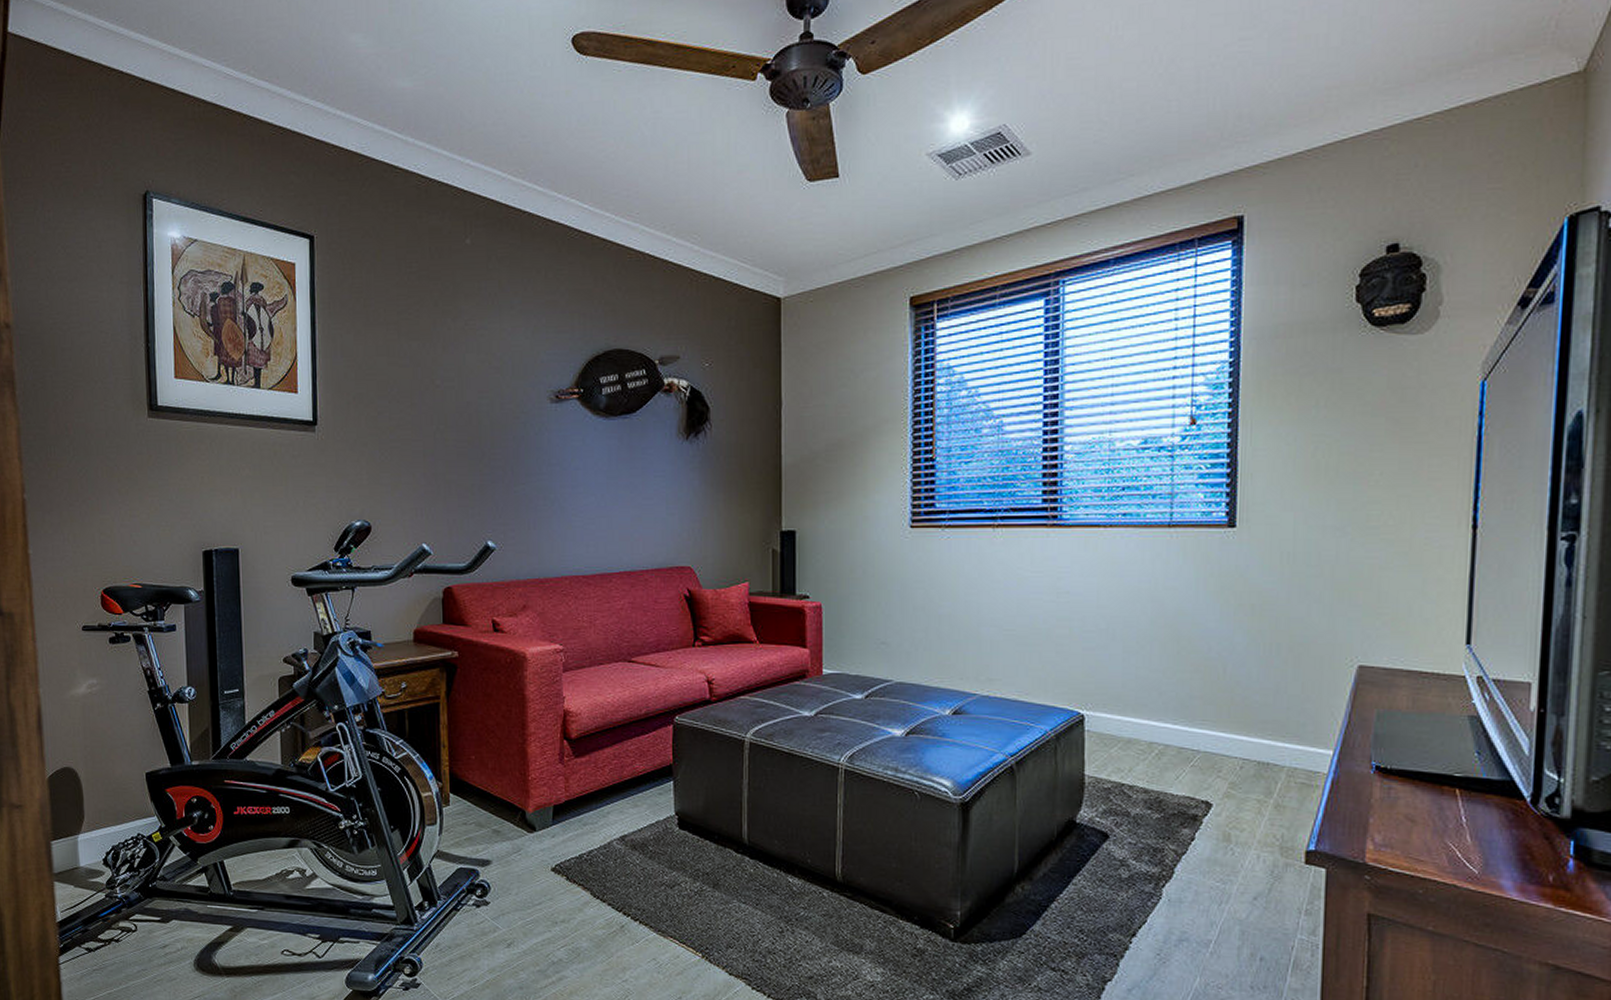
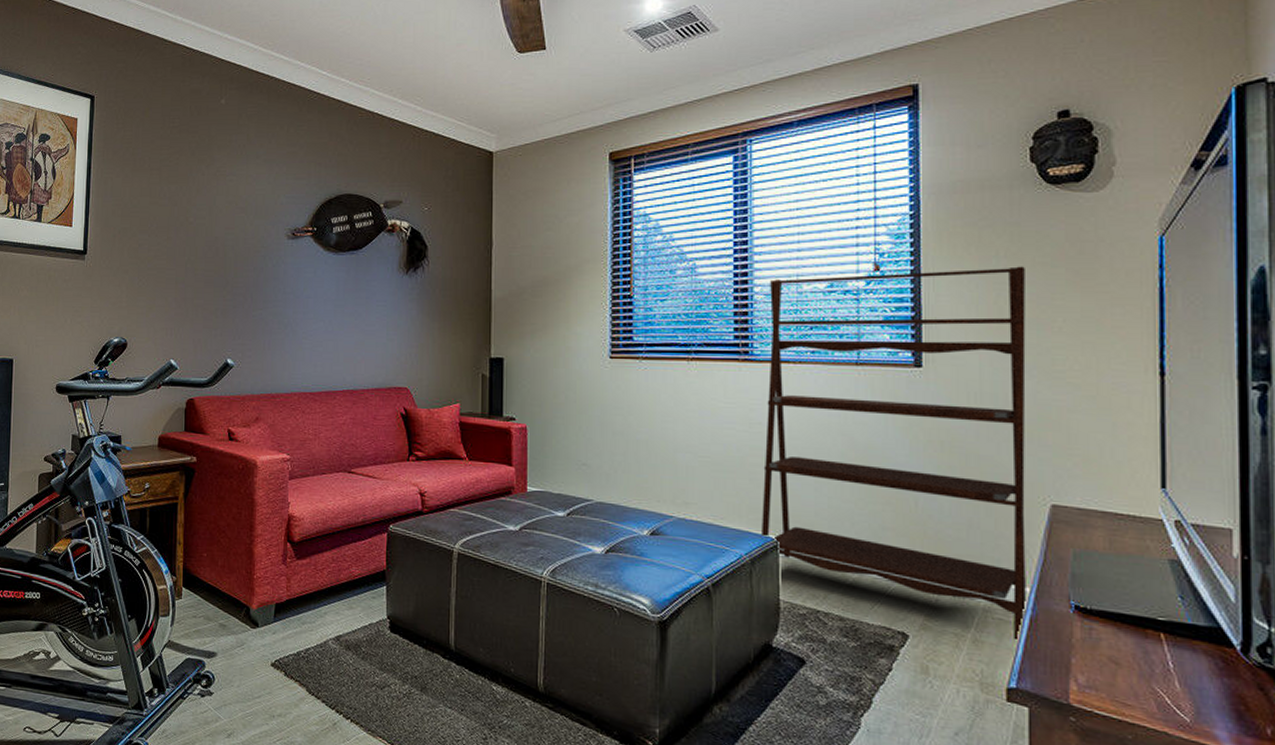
shelving unit: none [1067,416,1345,804] -> present [762,266,1026,641]

